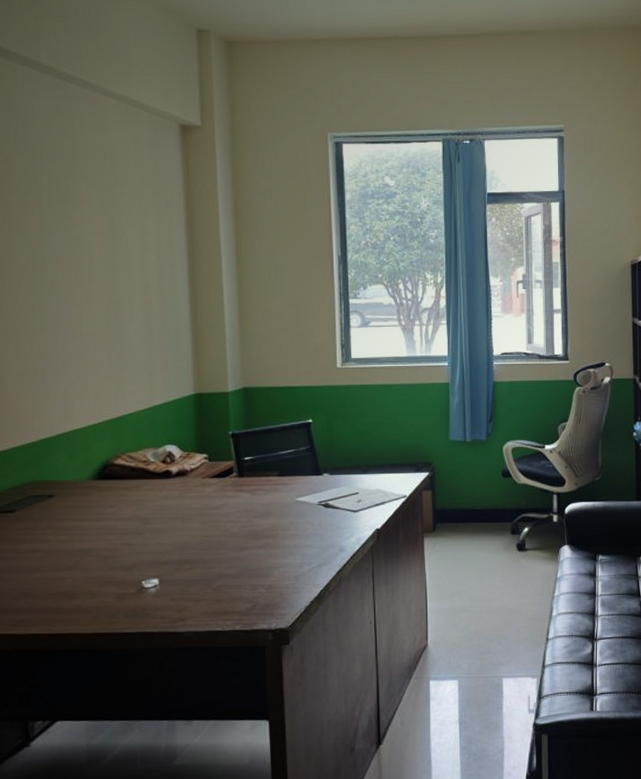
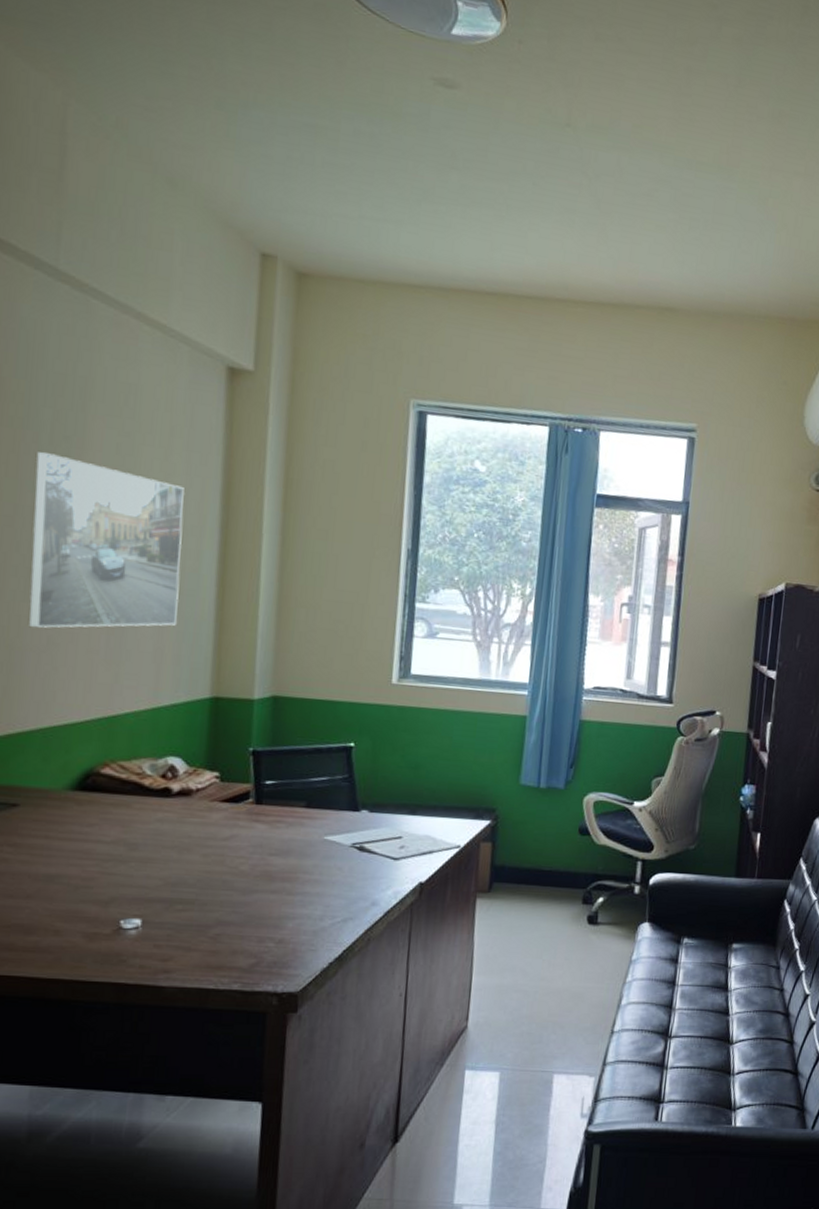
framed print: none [40,211,161,353] -> present [28,452,184,628]

